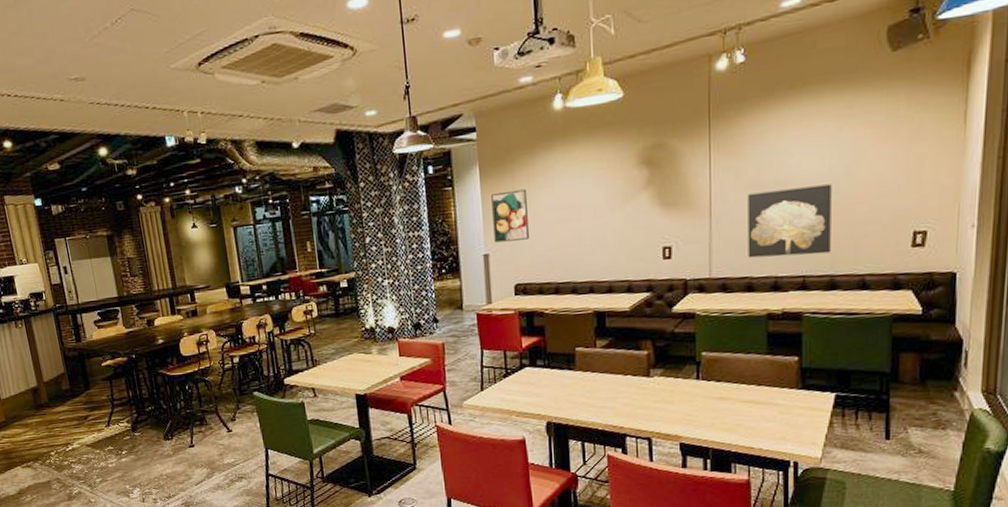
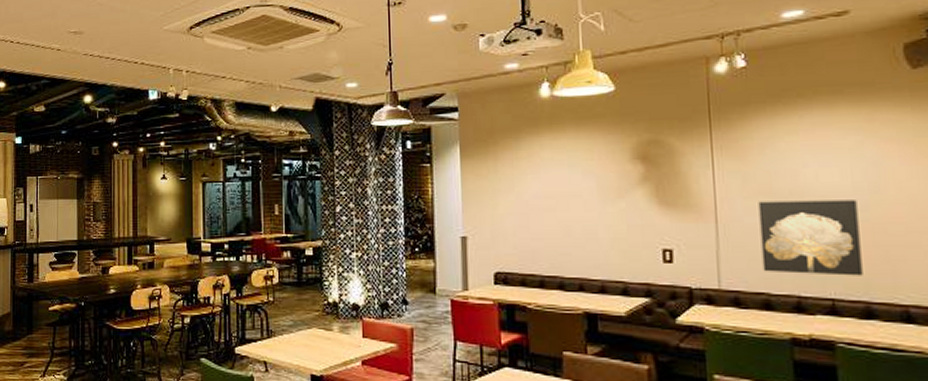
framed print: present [491,188,529,243] -> none [472,173,511,226]

